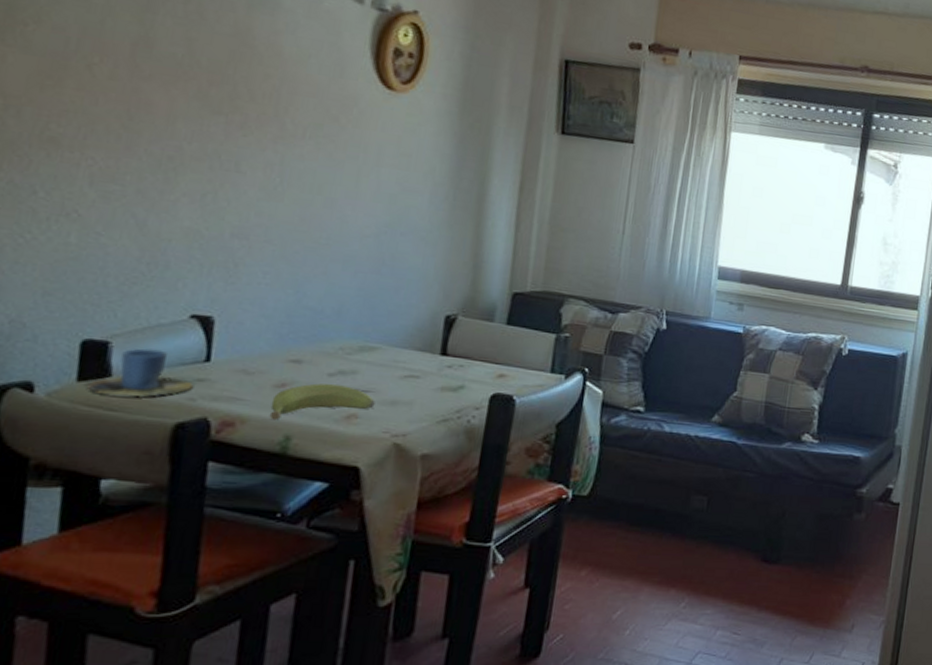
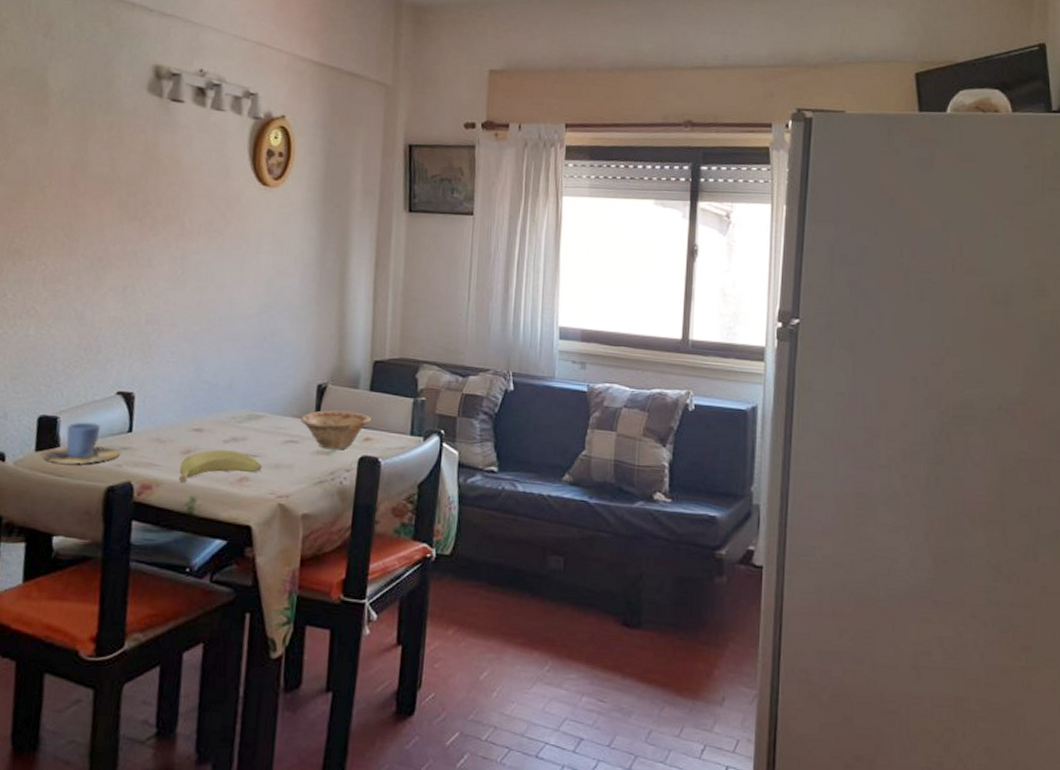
dish: none [422,343,506,387] -> present [299,410,371,450]

